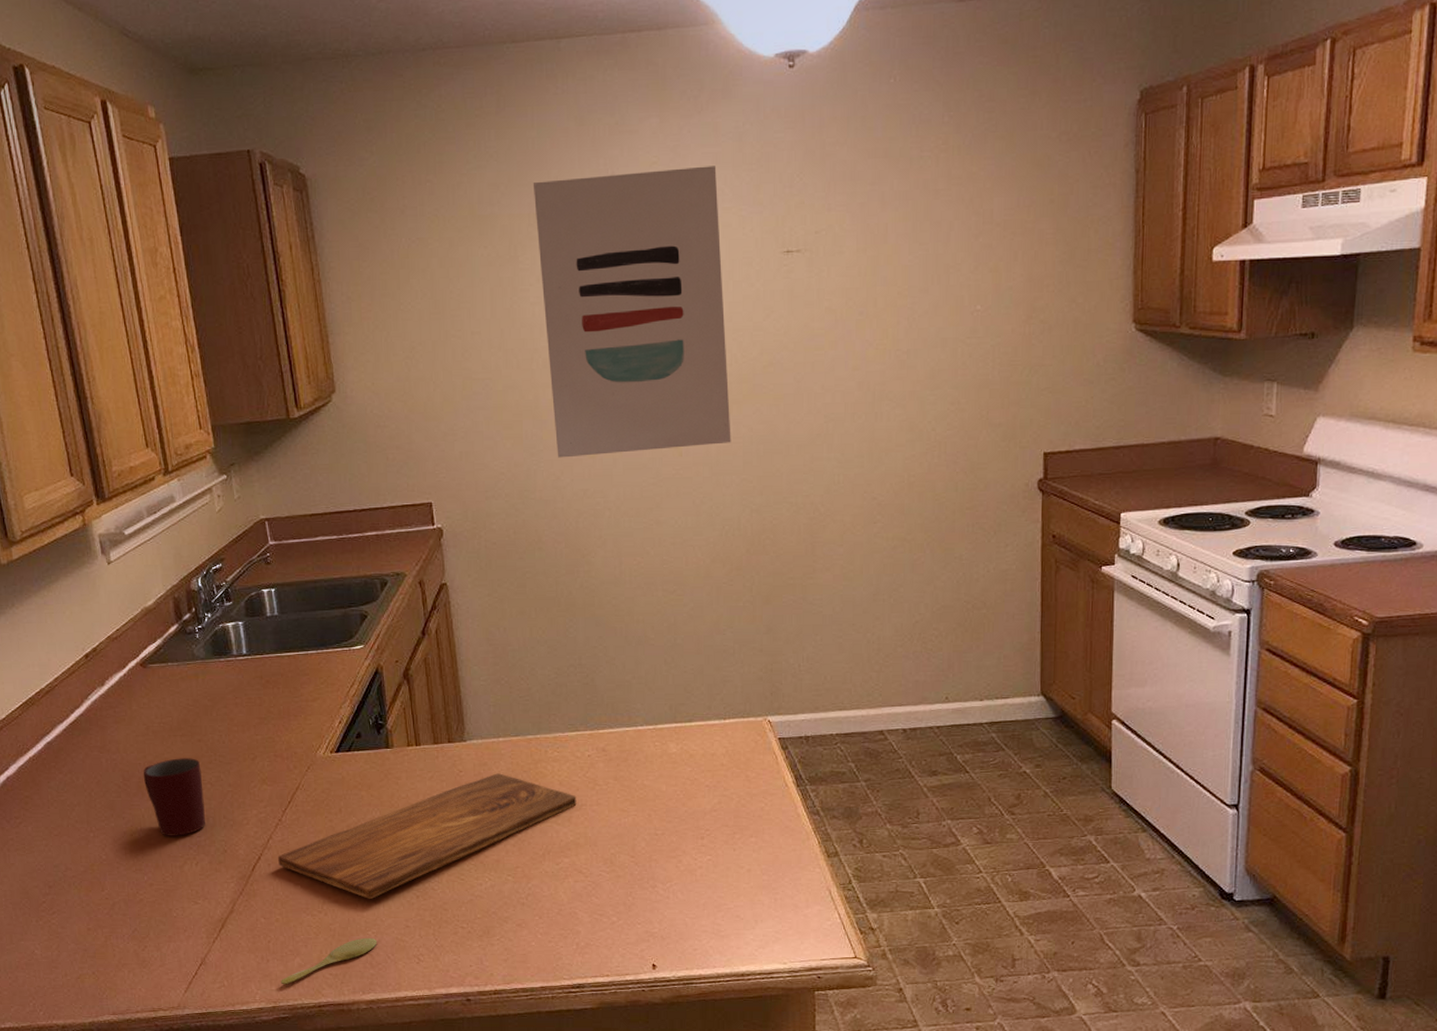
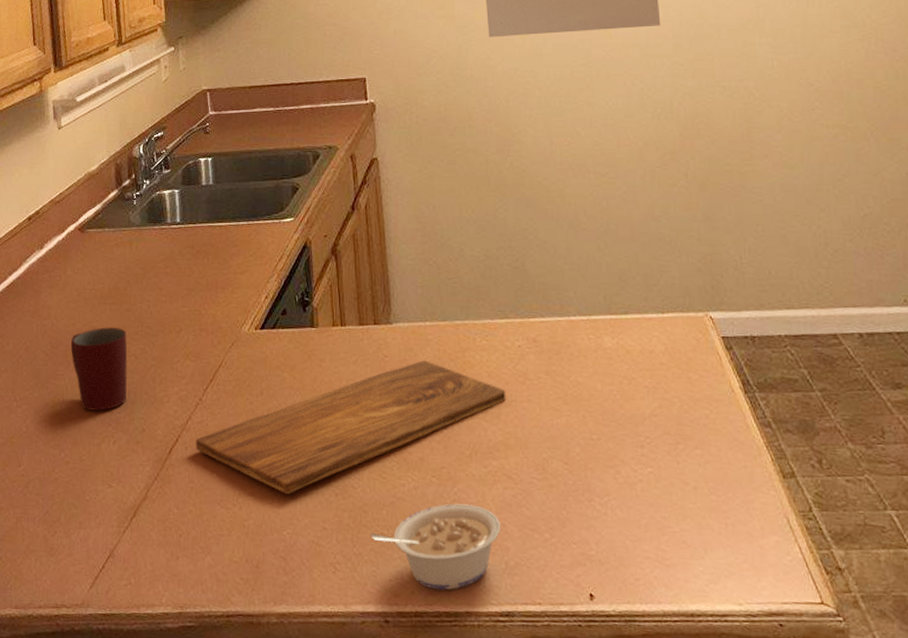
spoon: present [281,937,378,985] -> none [189,538,292,588]
legume: none [451,897,573,971] -> present [371,503,502,591]

